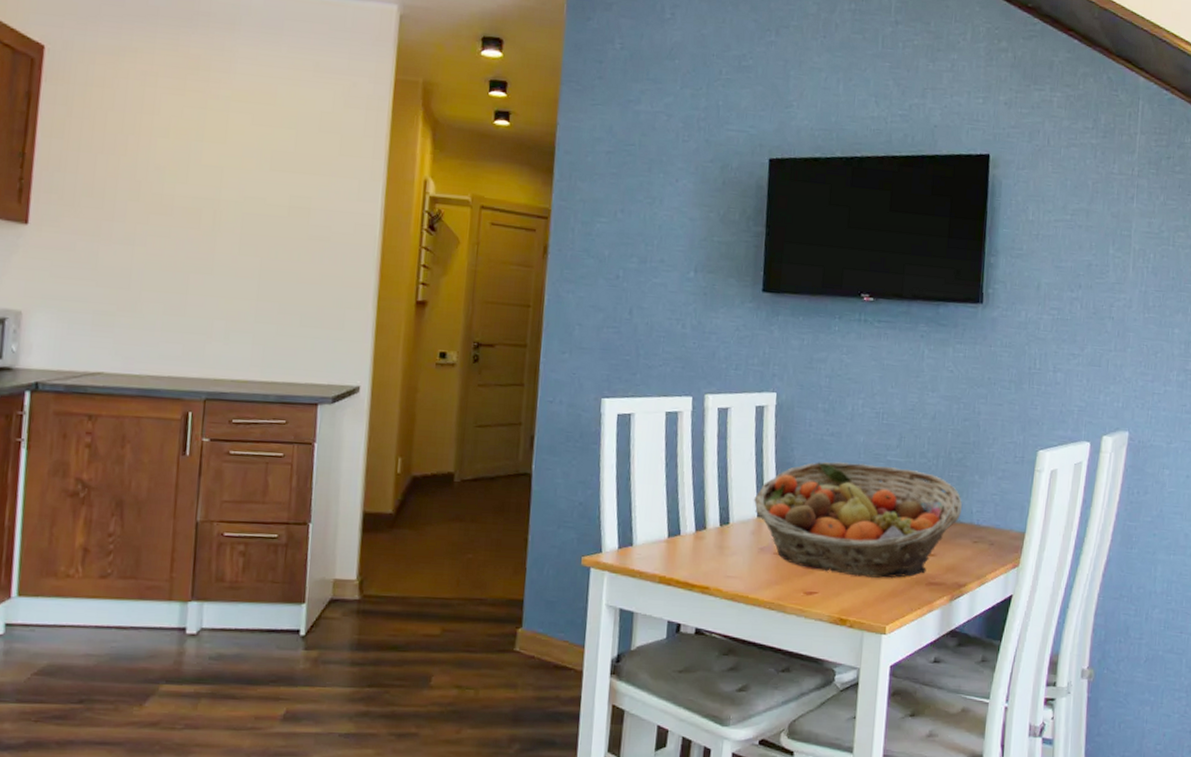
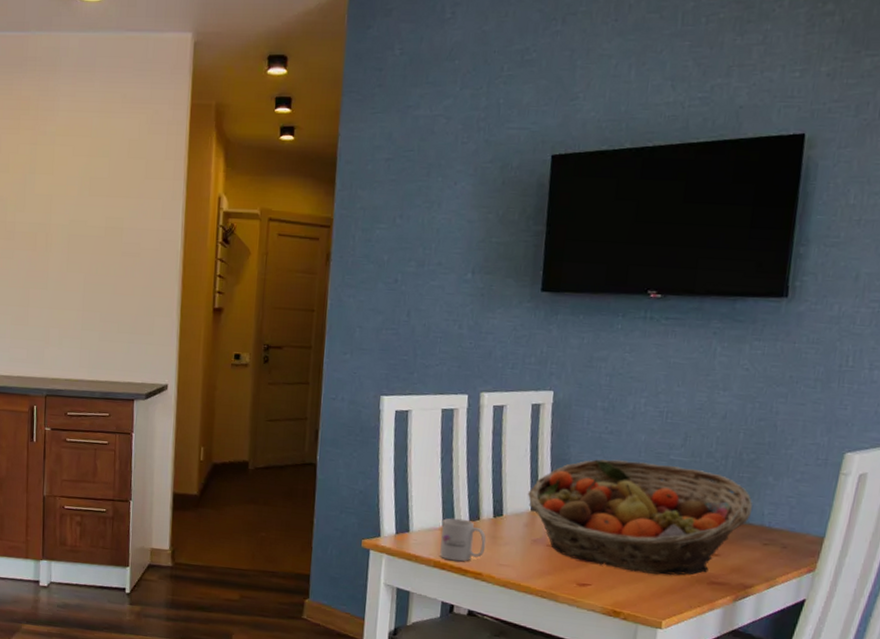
mug: none [665,528,713,576] -> present [440,518,486,562]

